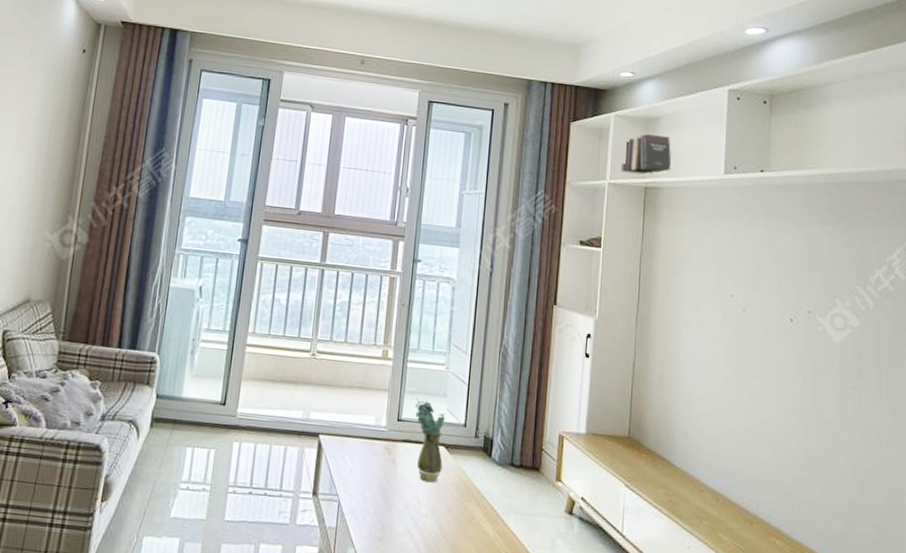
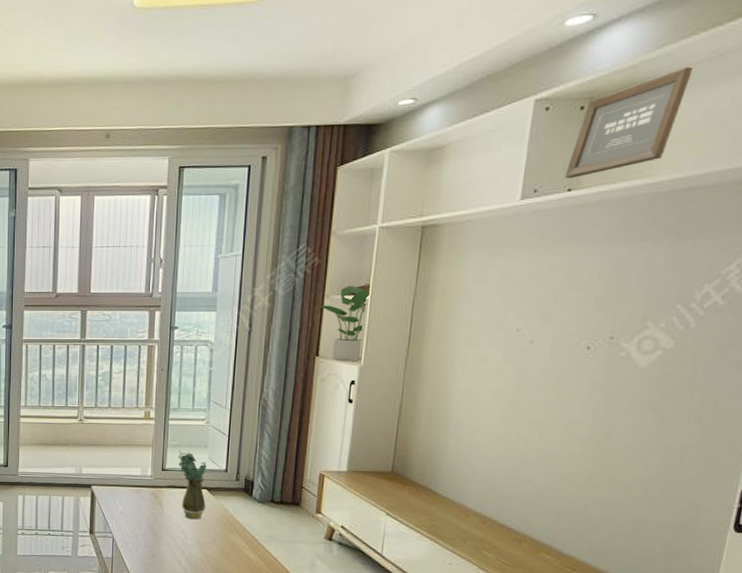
potted plant: none [557,236,600,315] -> present [320,285,368,362]
books: present [620,134,671,175] -> none [394,166,456,213]
picture frame: none [757,81,842,162] -> present [564,66,693,179]

